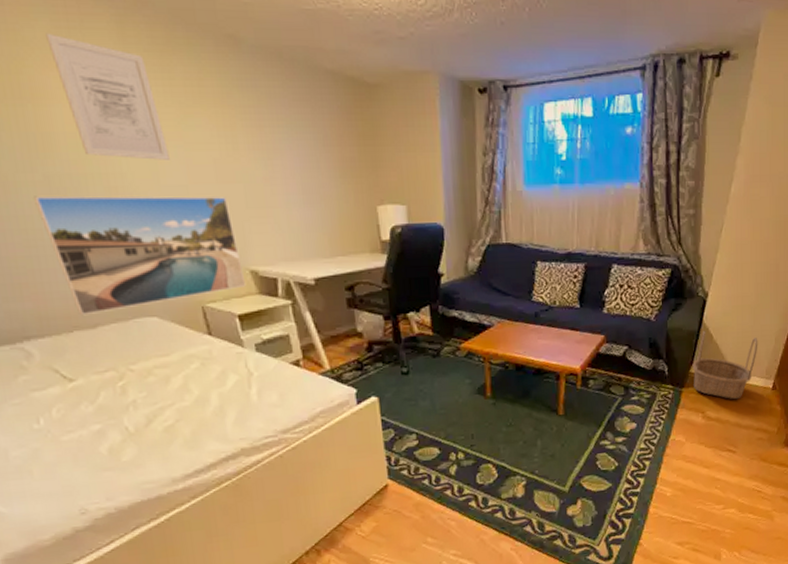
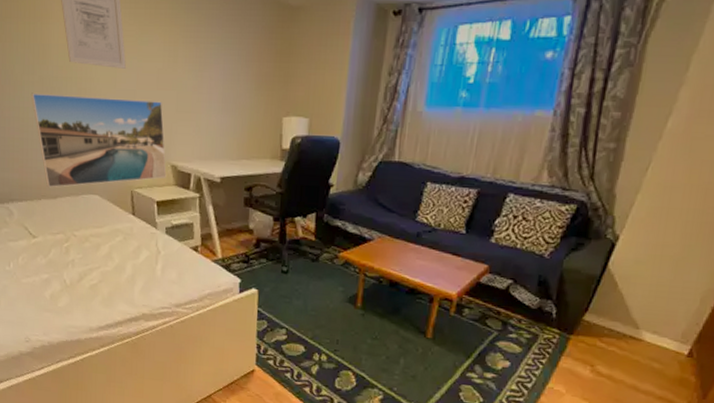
basket: present [692,330,758,400] -> none [585,276,677,360]

